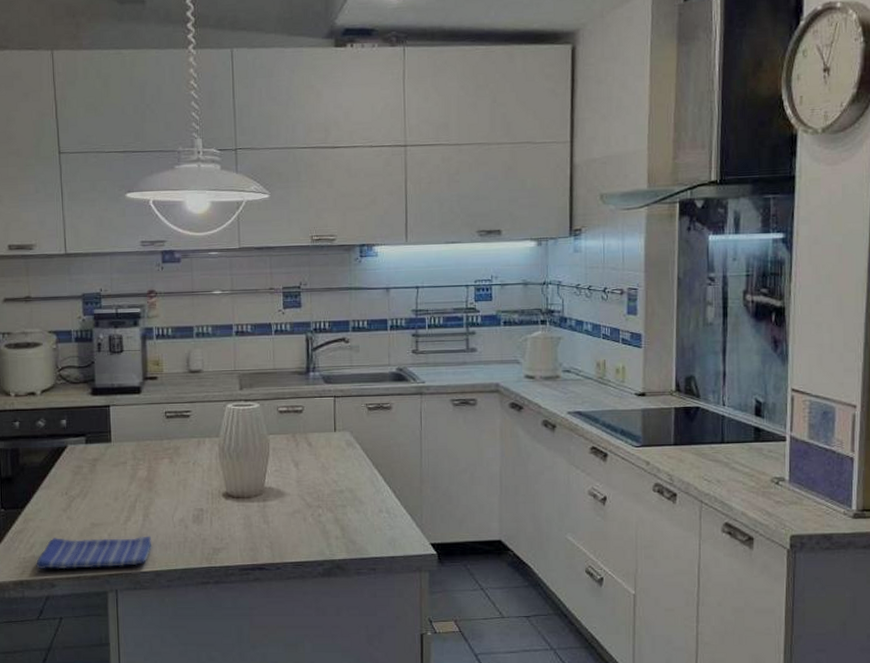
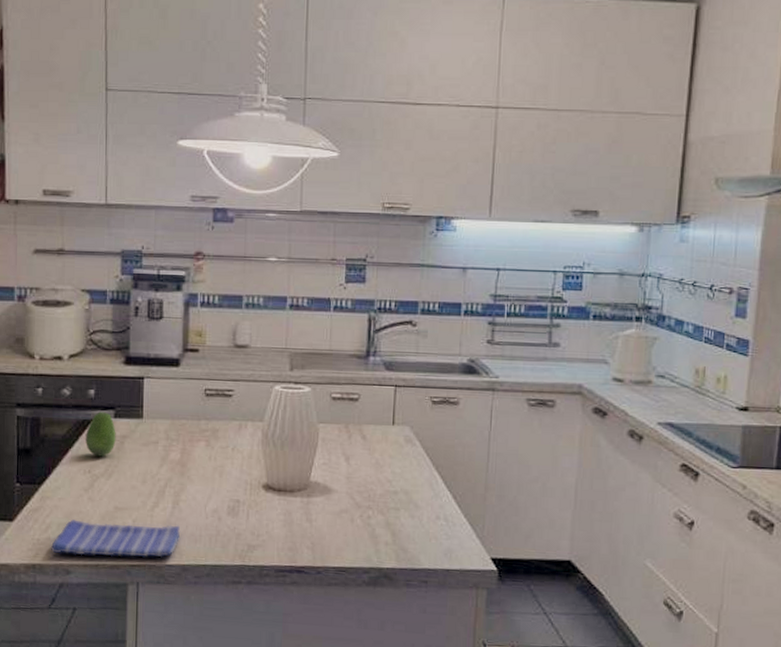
fruit: none [61,439,89,479] -> present [86,411,116,457]

